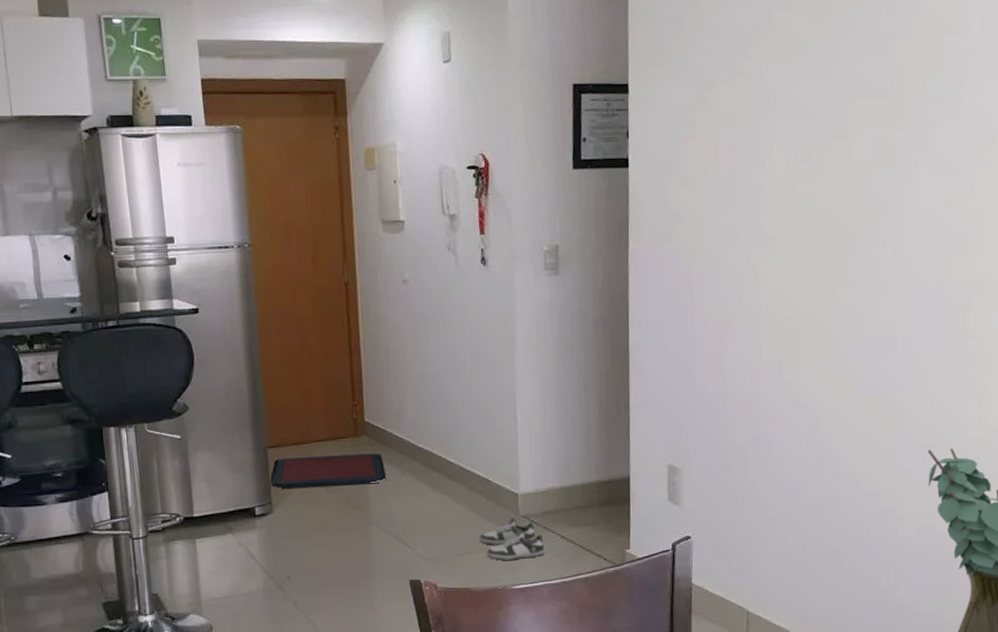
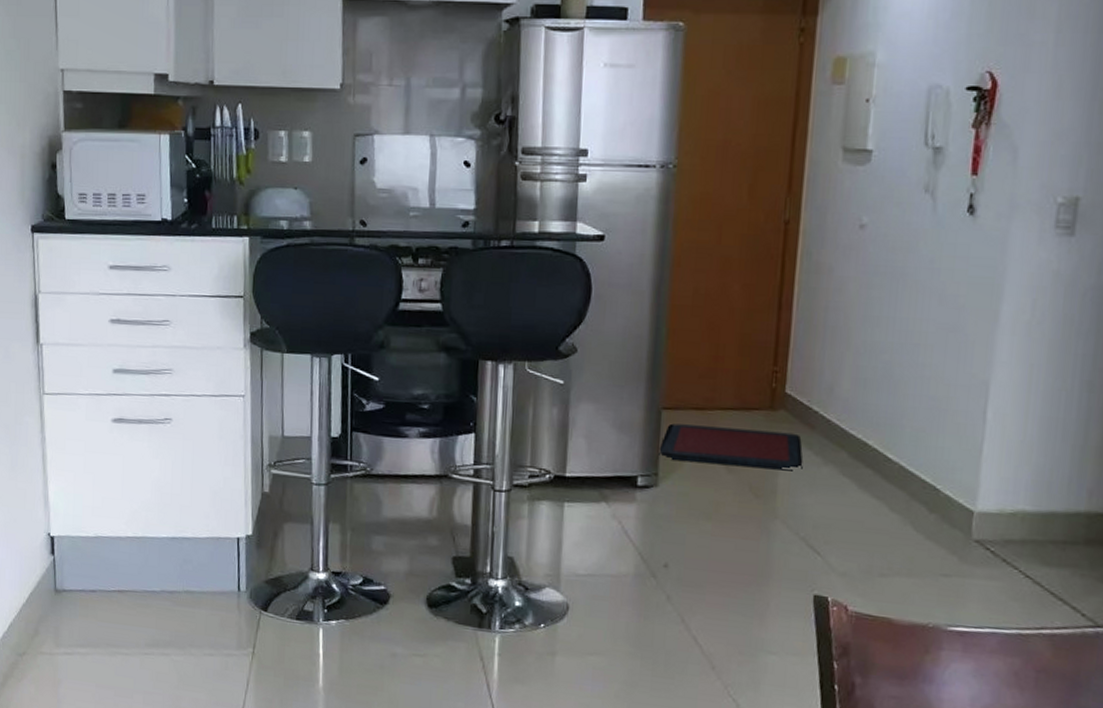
shoe: present [479,517,546,561] -> none [912,539,1001,596]

